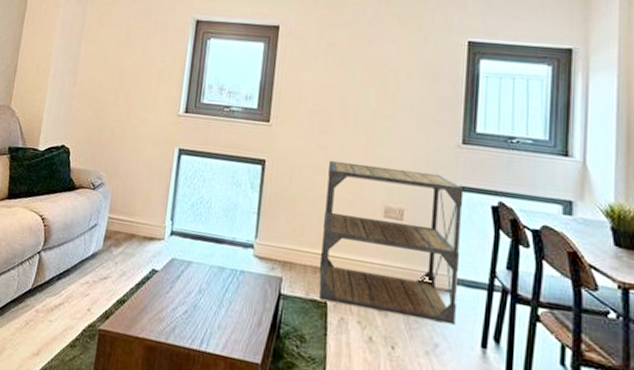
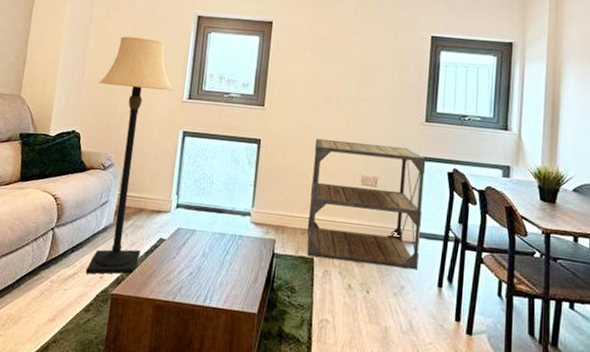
lamp: none [73,43,169,308] -> present [86,36,174,274]

